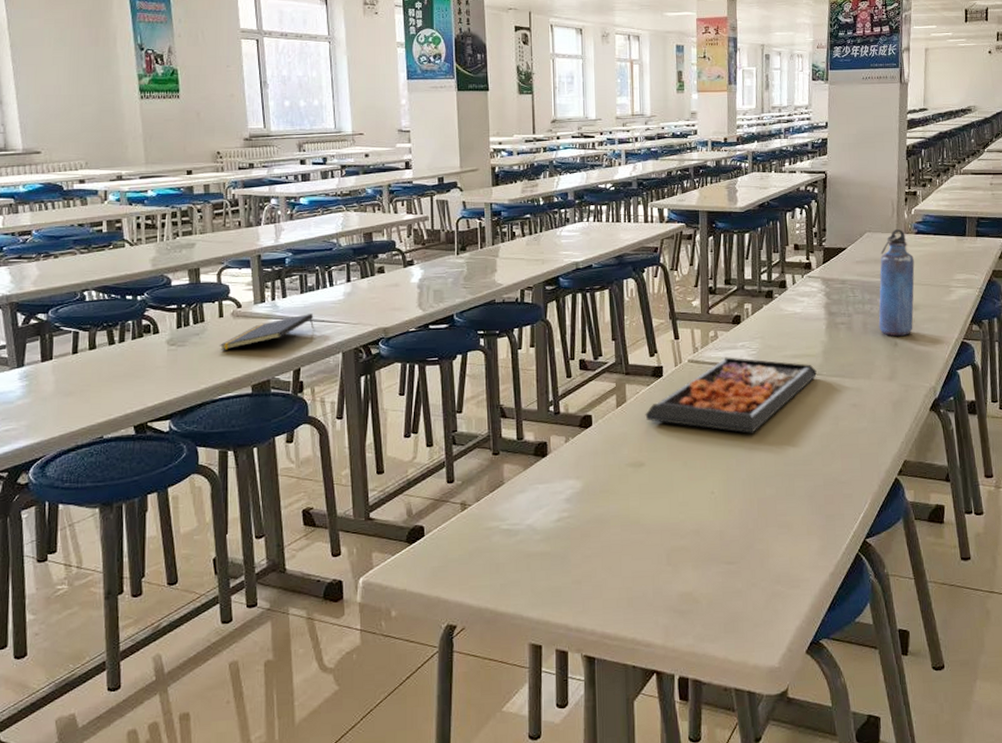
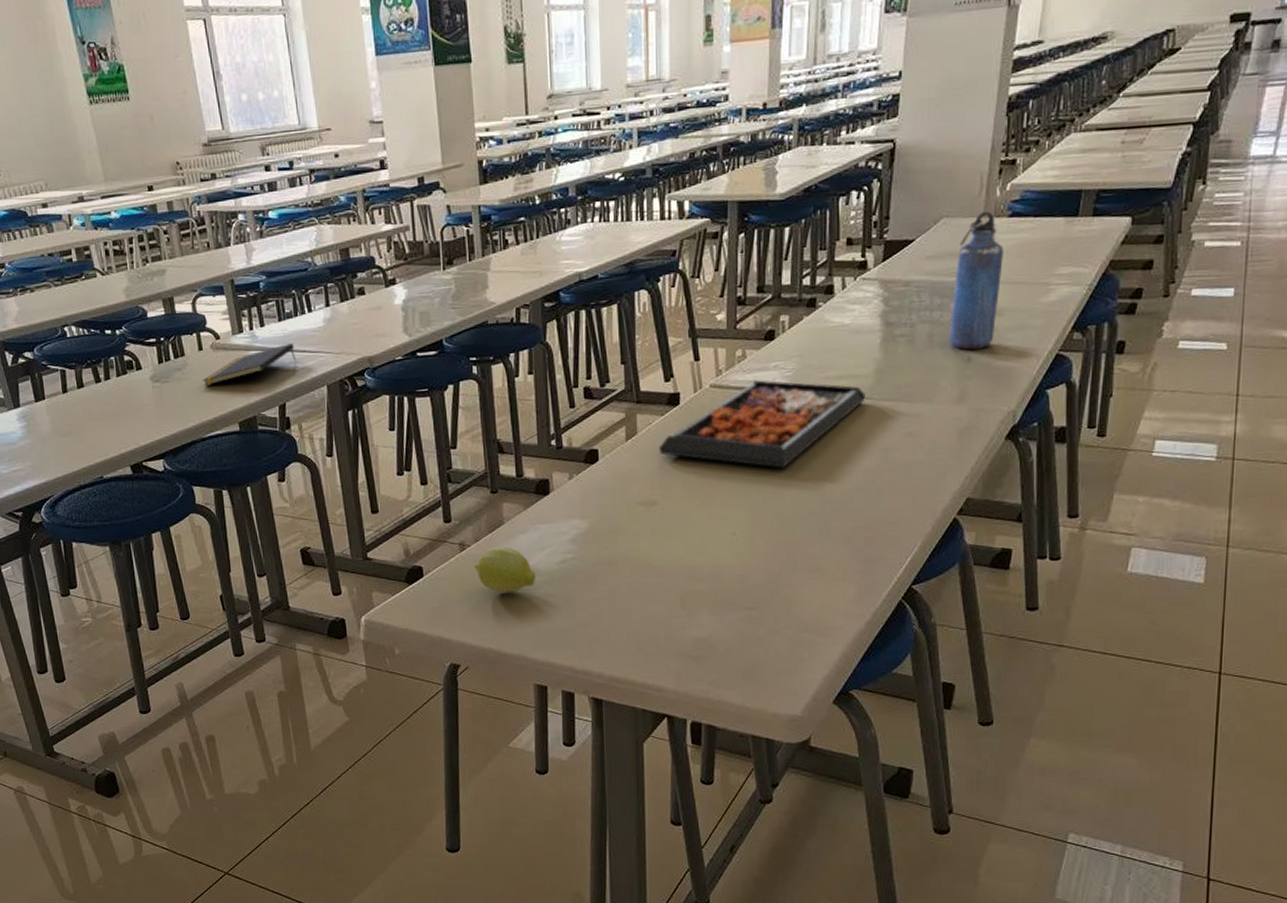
fruit: none [475,505,534,552] -> present [474,546,536,594]

